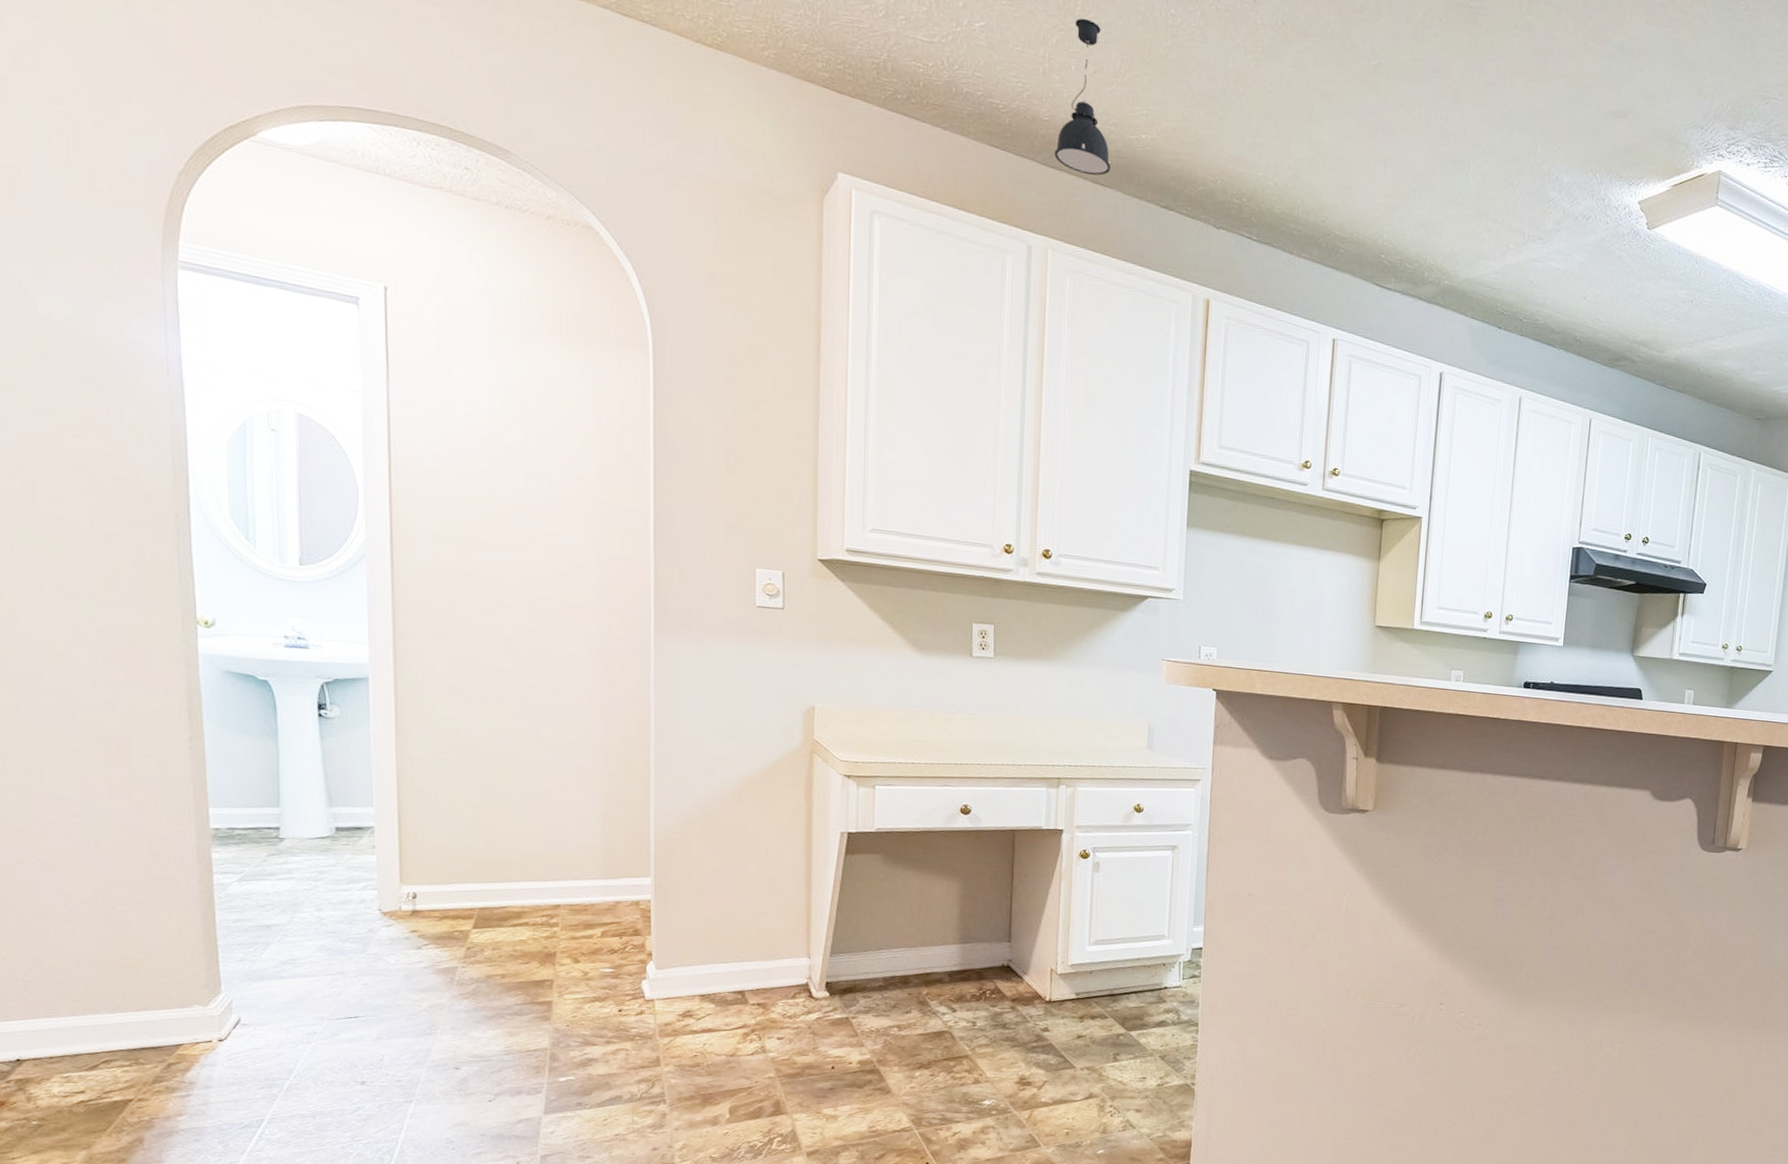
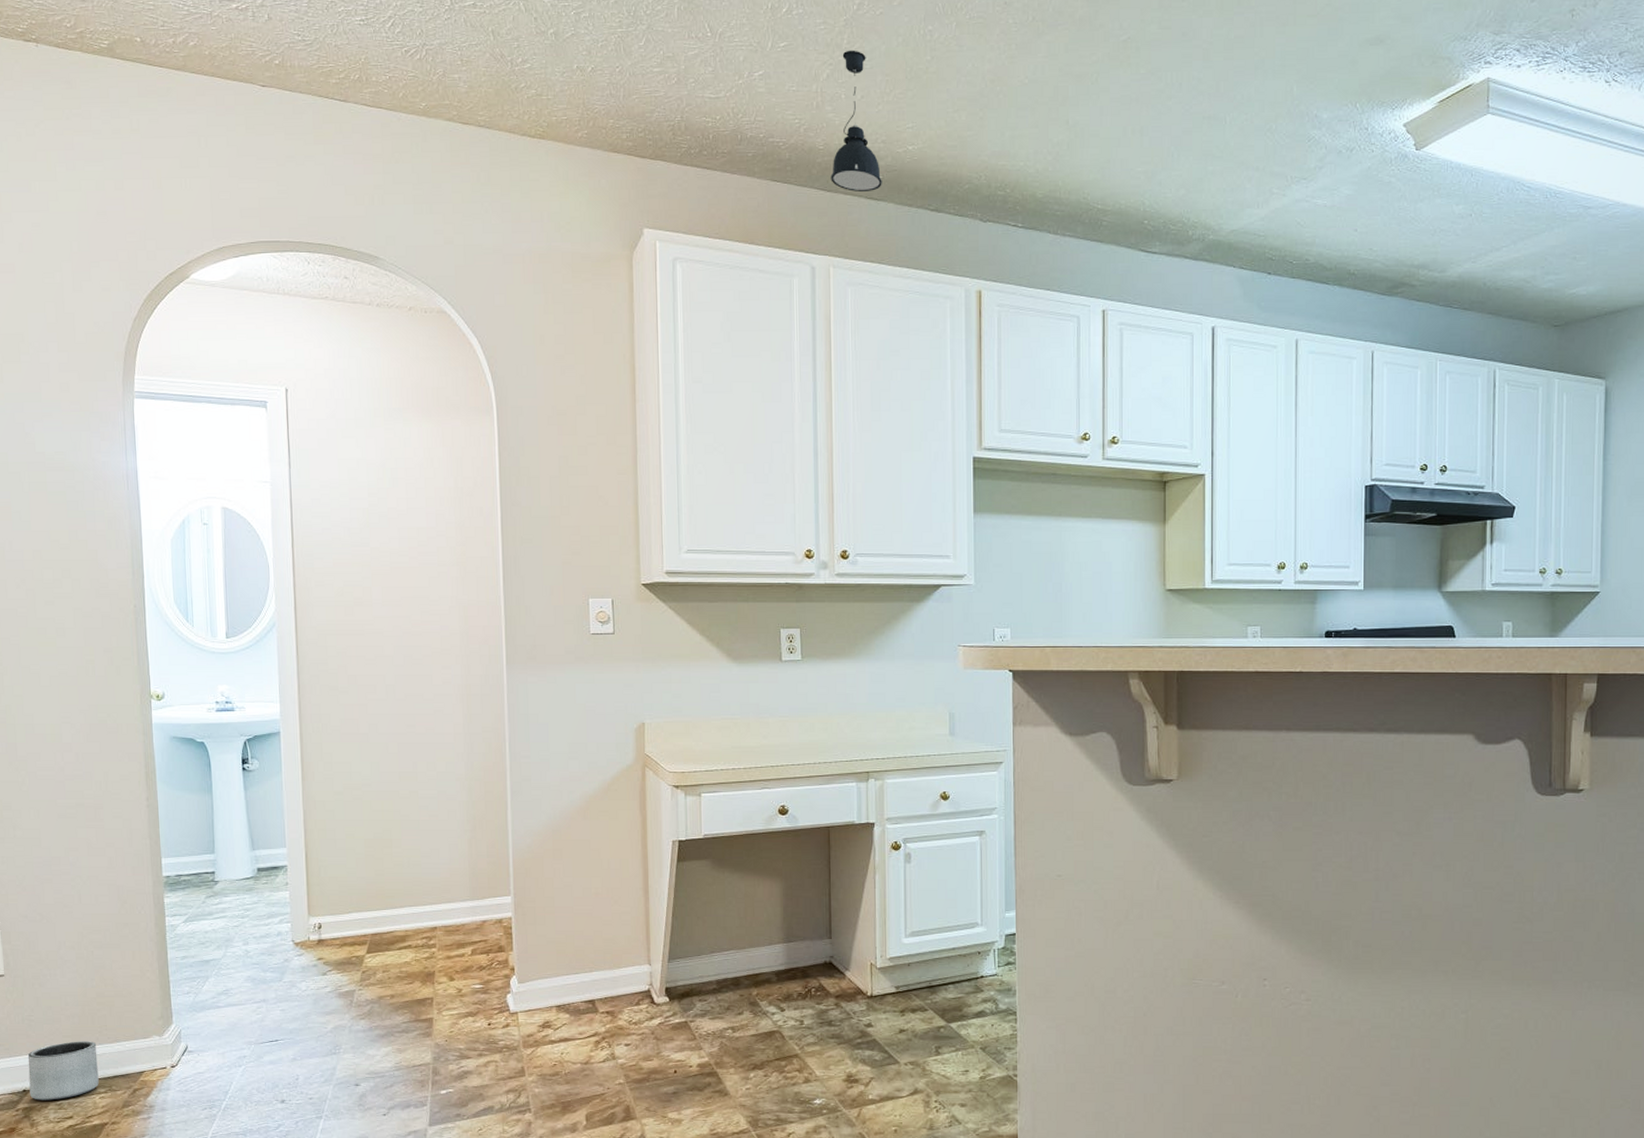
planter: none [22,1007,121,1073] -> present [27,1041,99,1101]

